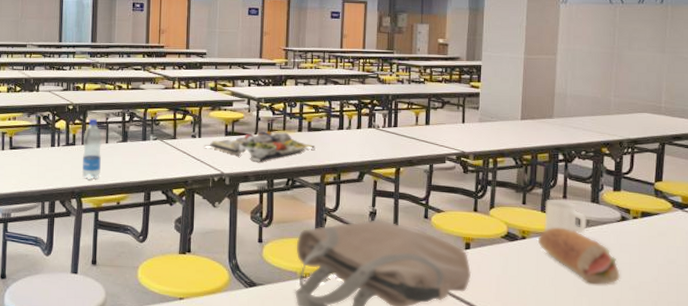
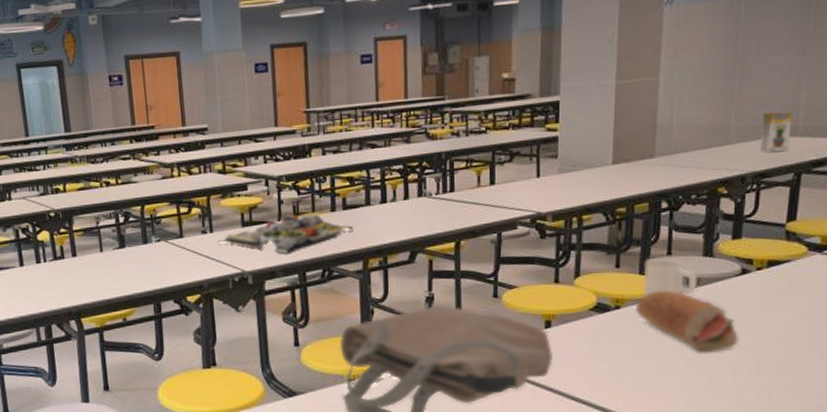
bottle: present [81,118,102,180] -> none [72,224,99,296]
juice box: none [633,94,656,126] -> present [760,111,792,153]

